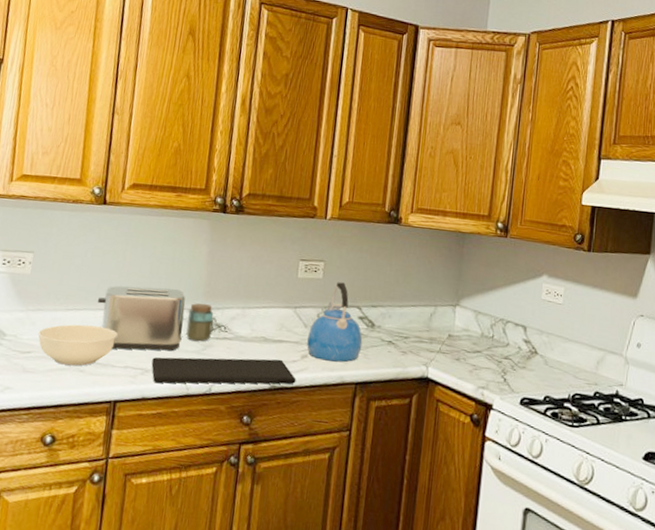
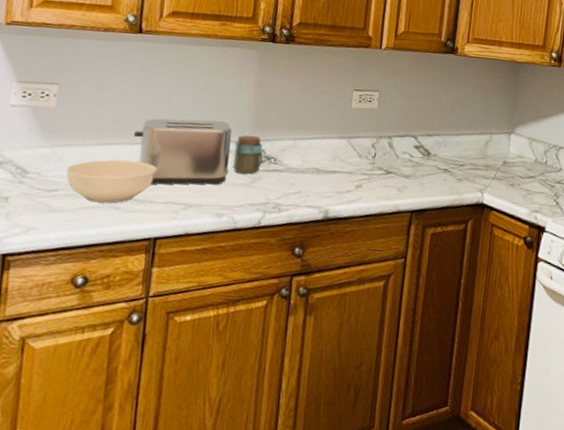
cutting board: present [151,357,296,384] -> none [195,189,351,219]
kettle: present [307,282,363,362] -> none [361,112,418,191]

